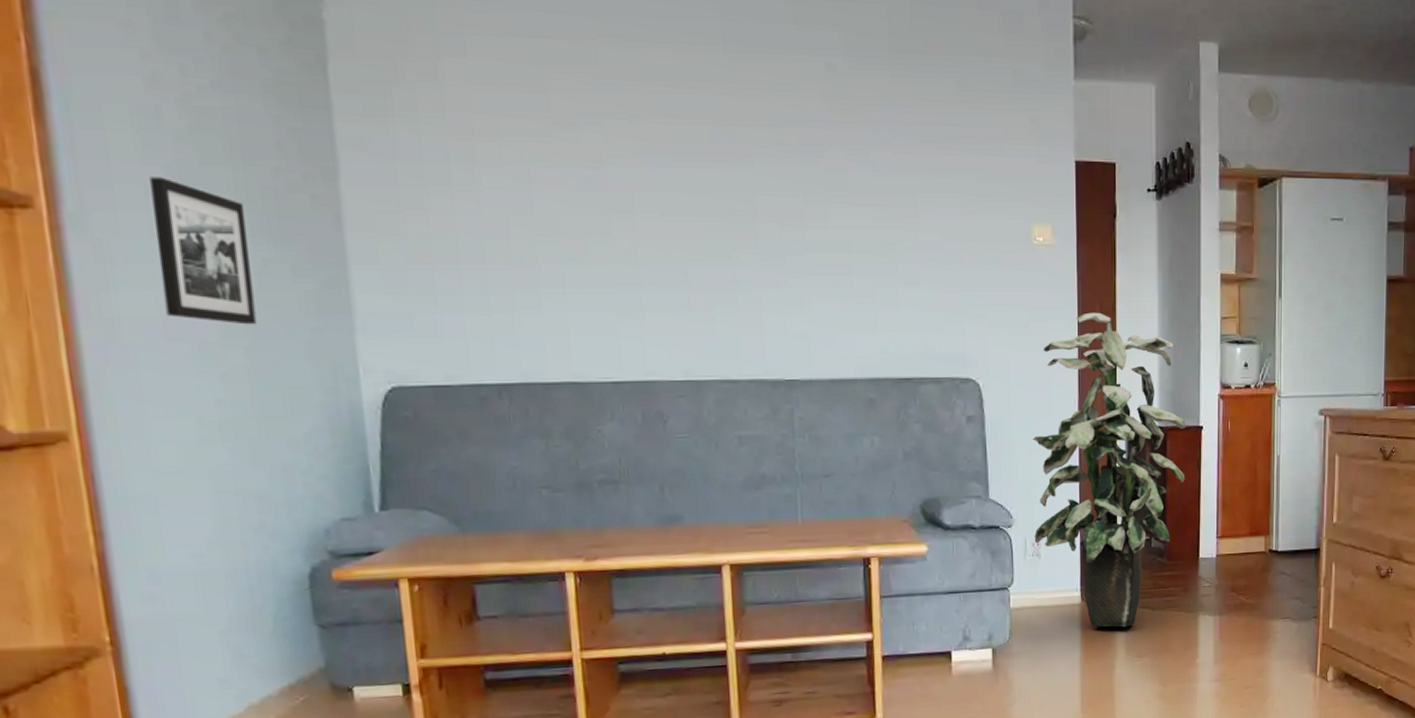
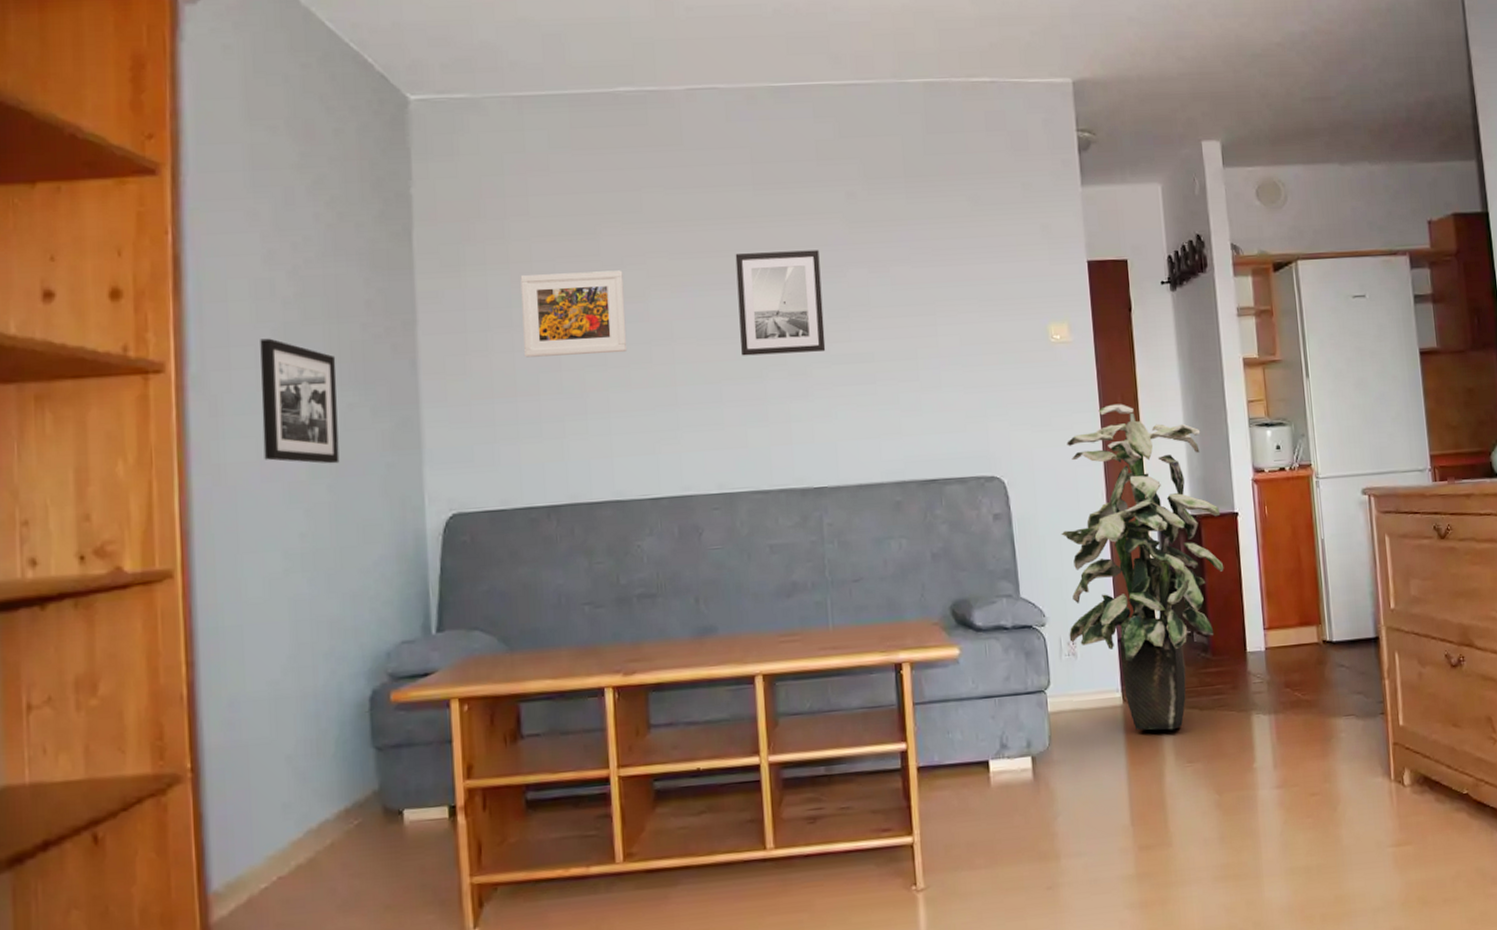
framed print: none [458,127,584,223] -> present [520,270,628,358]
wall art: none [703,123,800,237] -> present [735,250,826,356]

